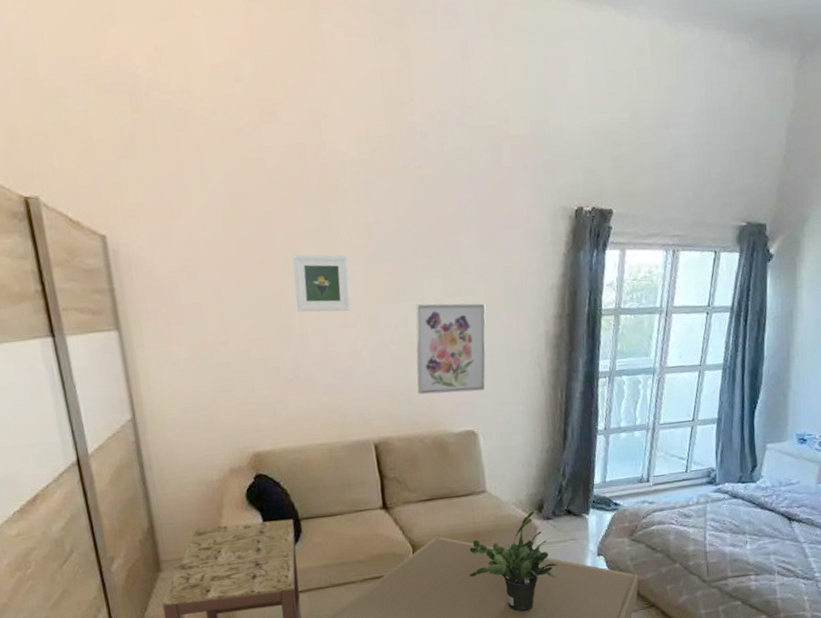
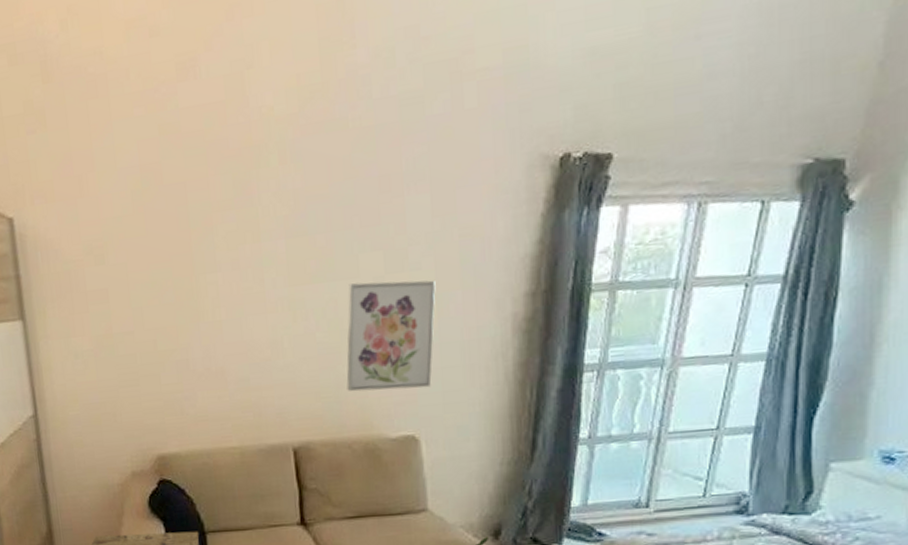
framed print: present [292,254,351,312] -> none [207,228,272,296]

